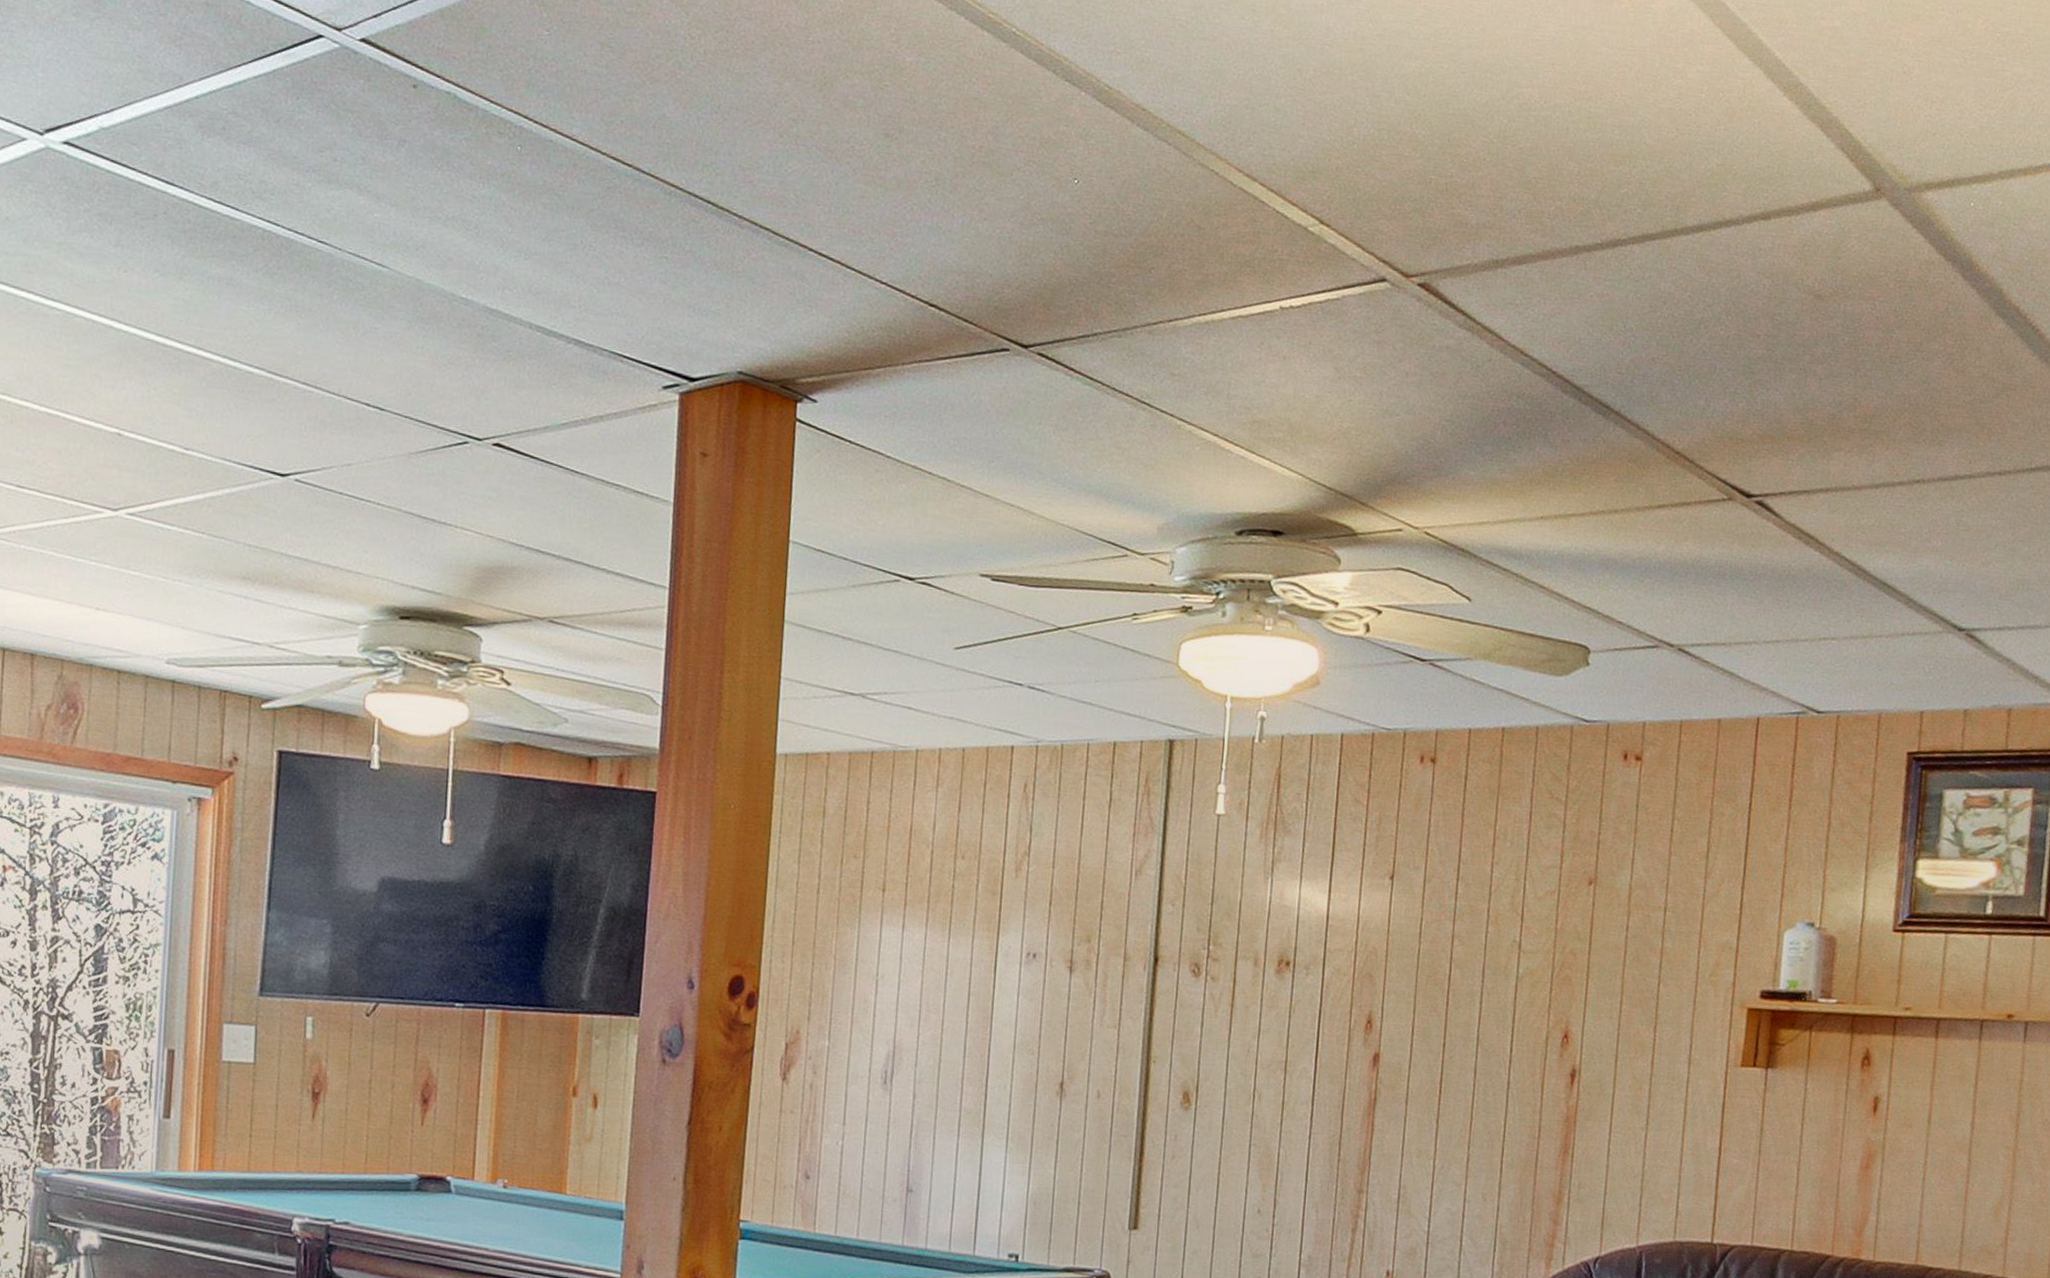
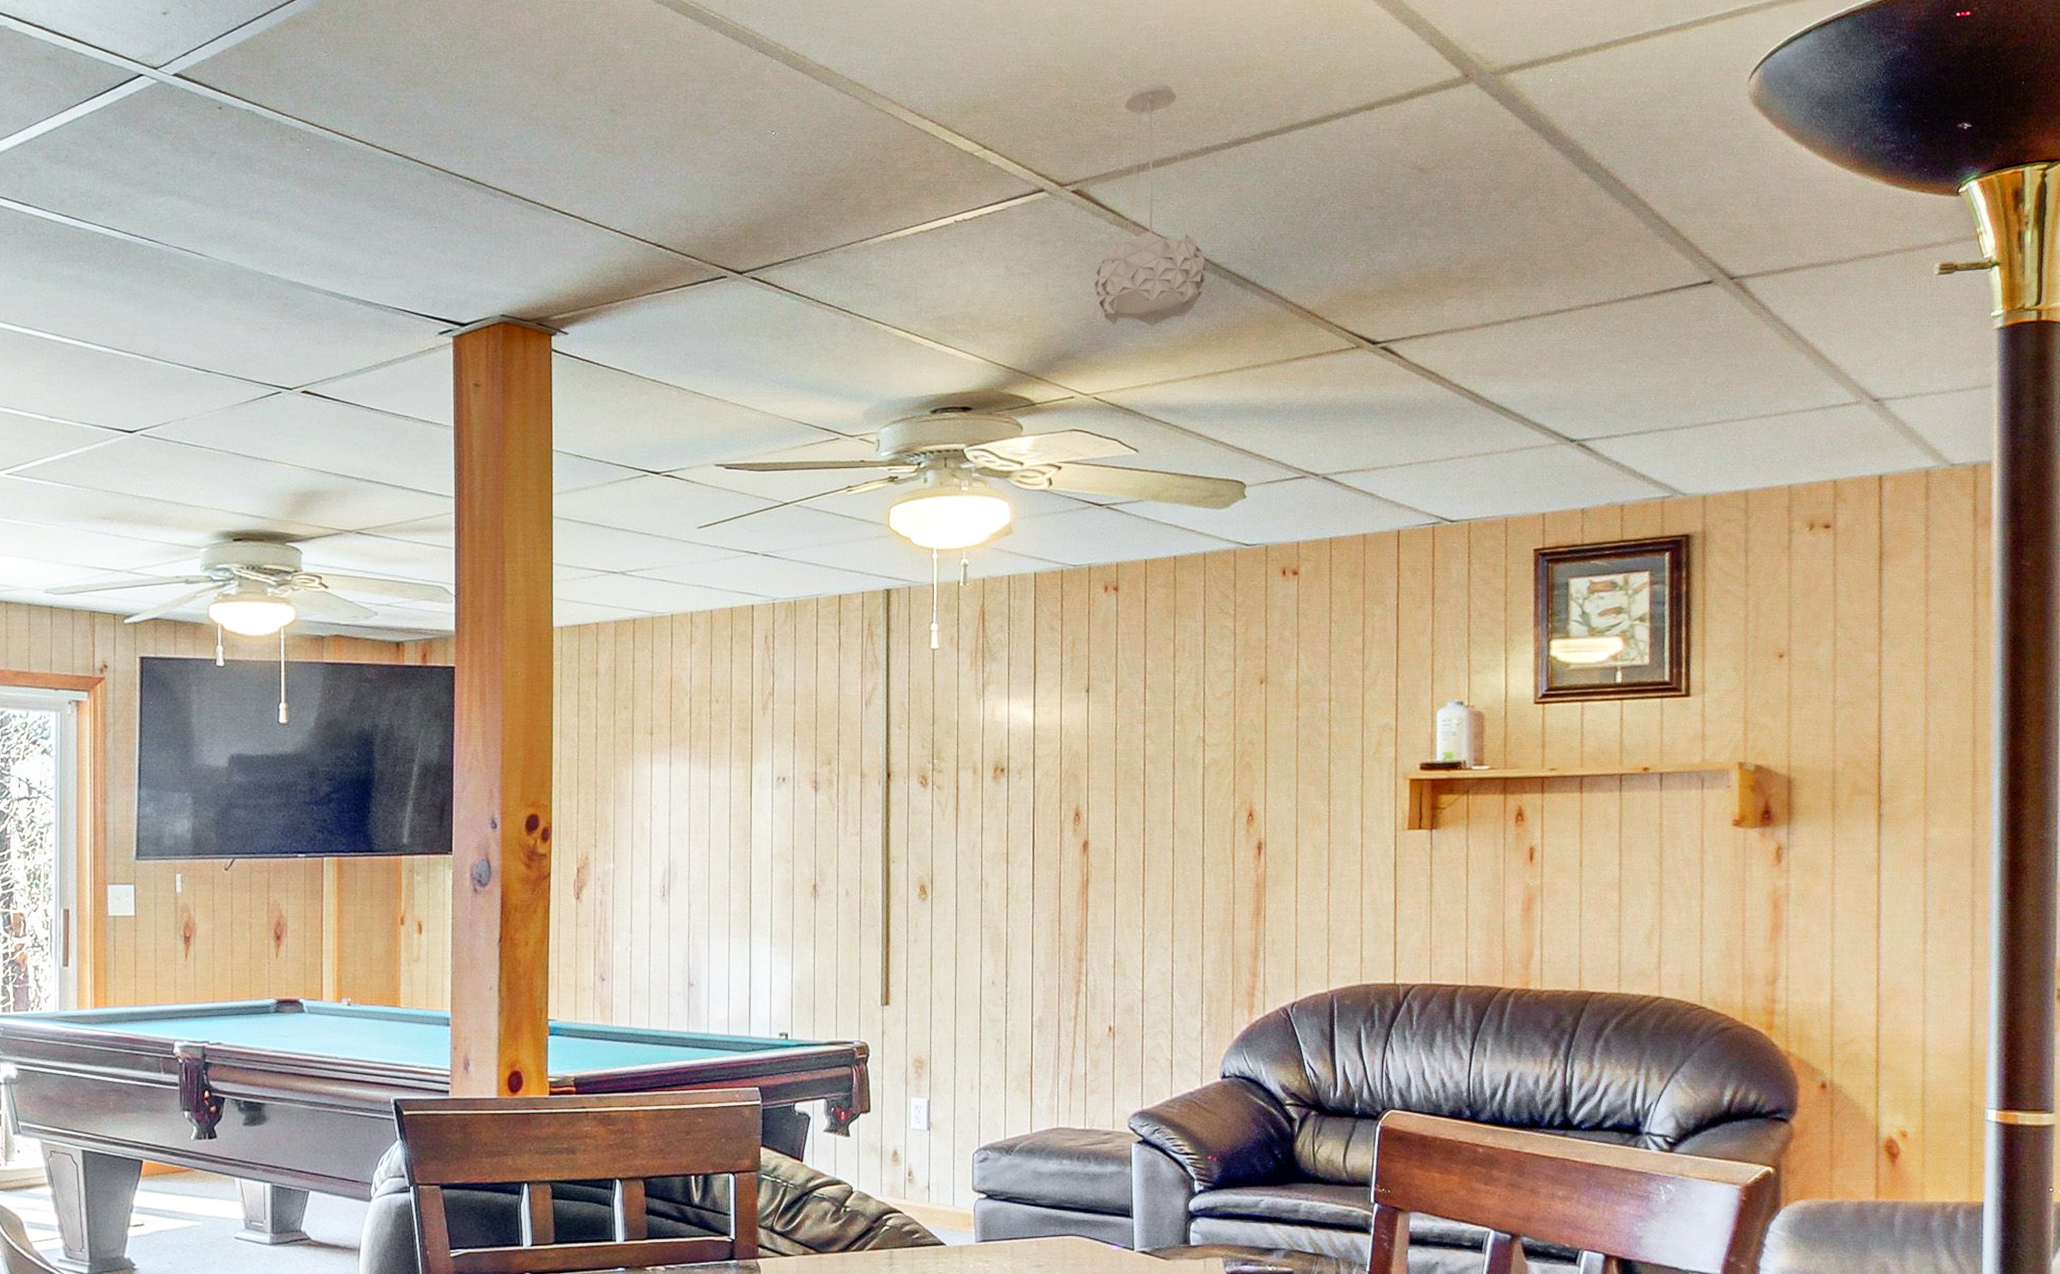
pendant light: none [1435,165,1566,454] -> present [1094,84,1208,327]

